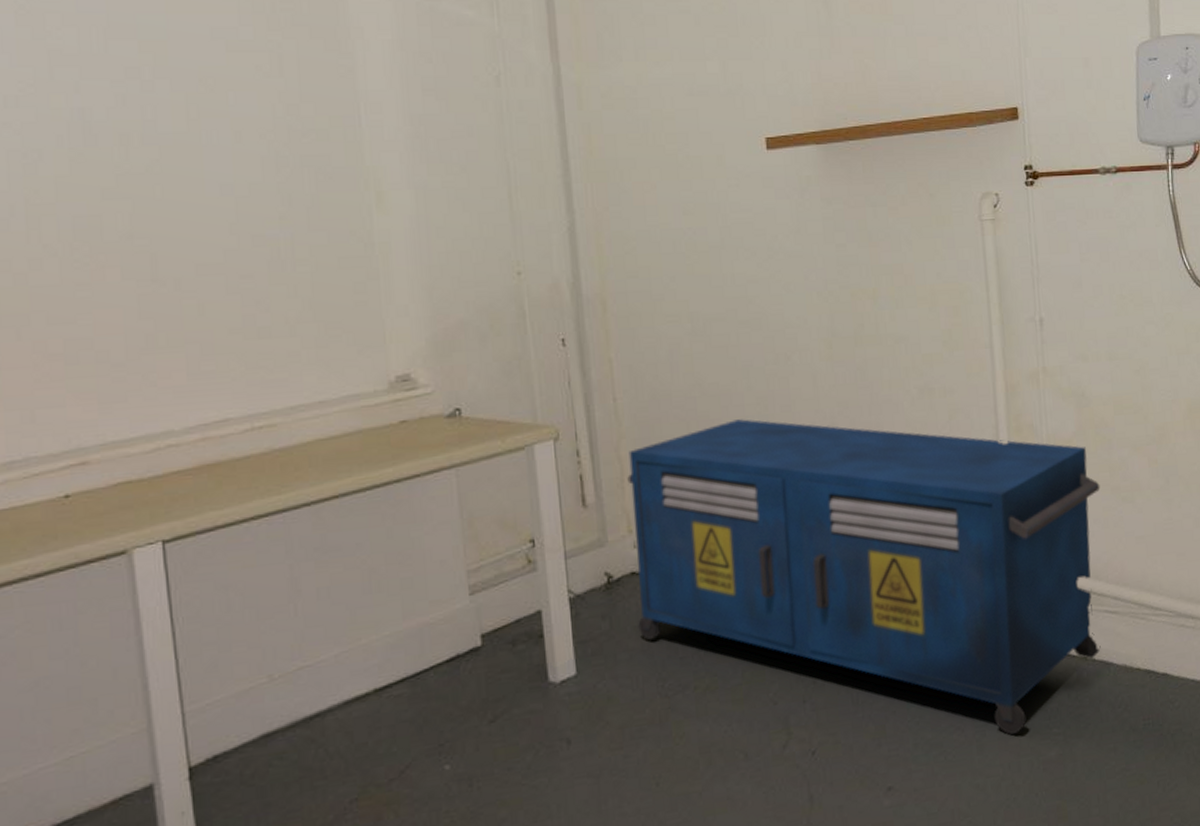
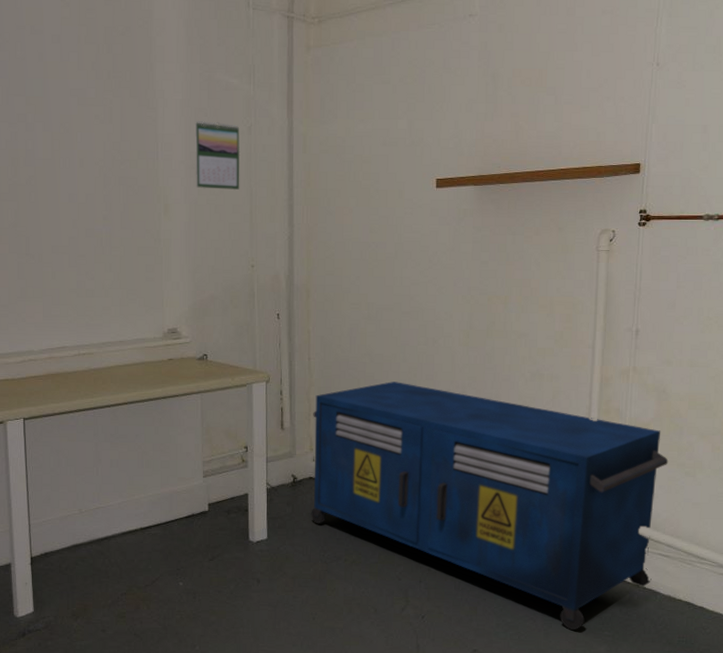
calendar: none [415,70,490,166] -> present [195,121,240,190]

